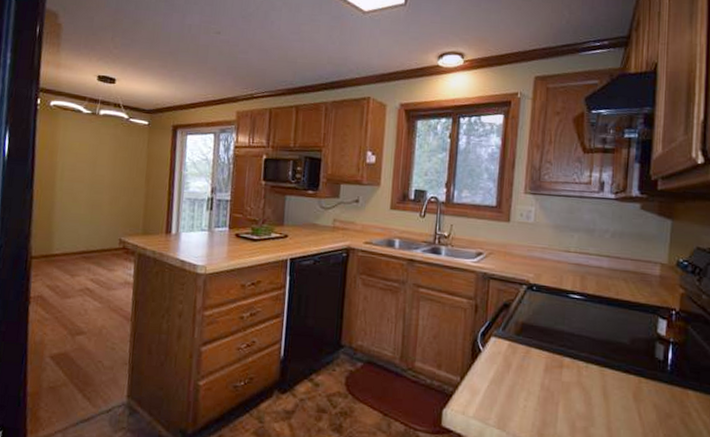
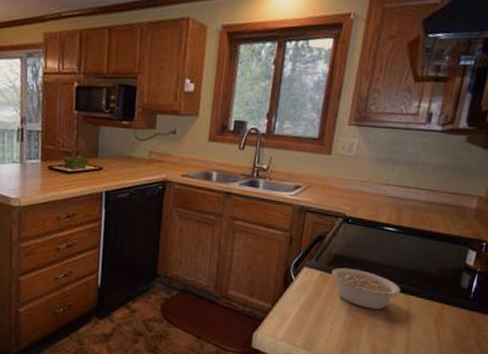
legume: none [520,337,594,384] -> present [331,267,401,310]

